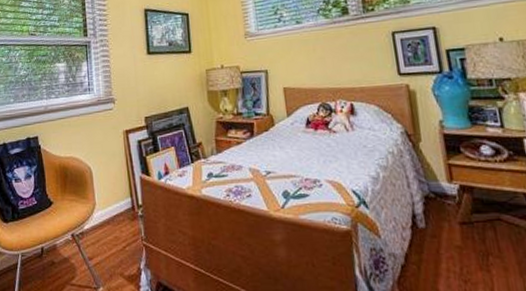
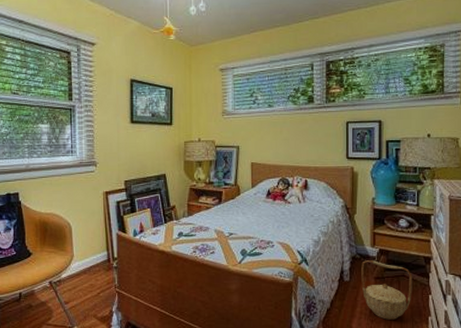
basket: none [438,200,517,280] -> present [361,260,413,320]

